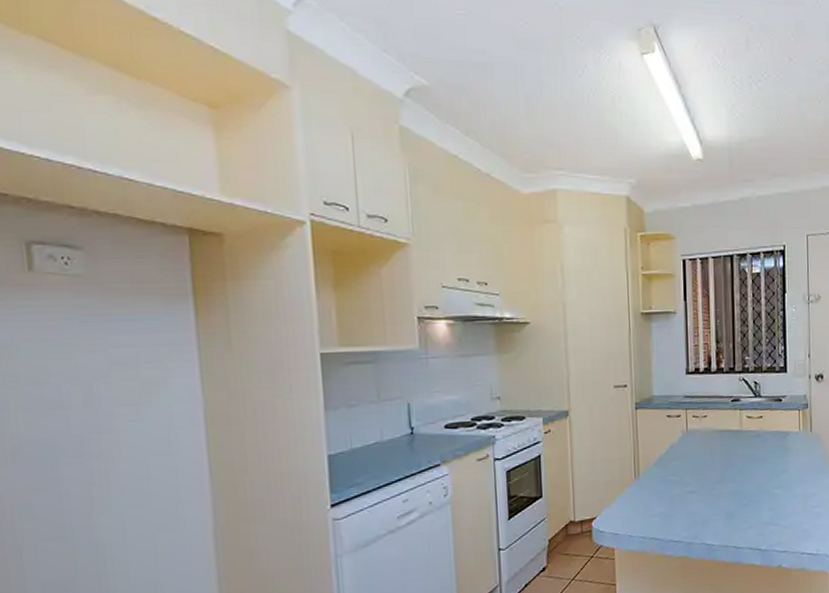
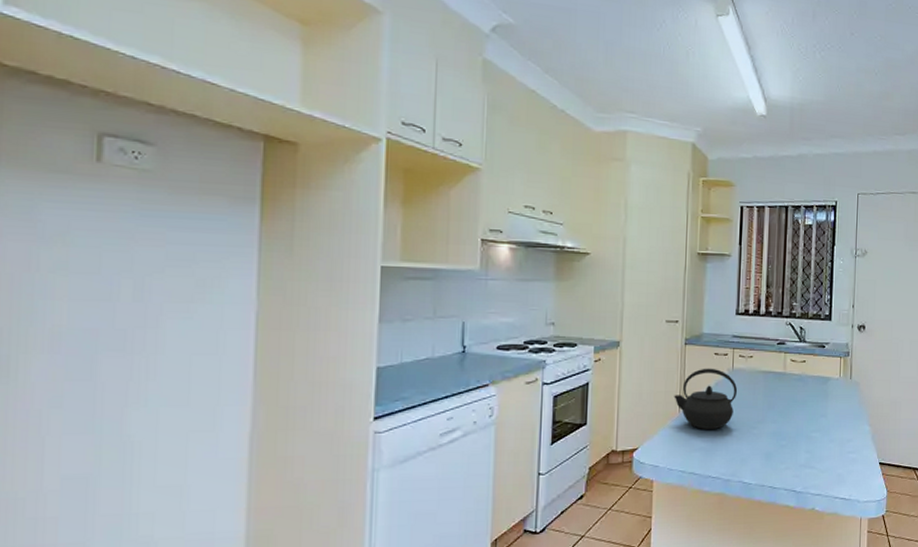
kettle: none [628,431,694,494] -> present [674,368,738,429]

